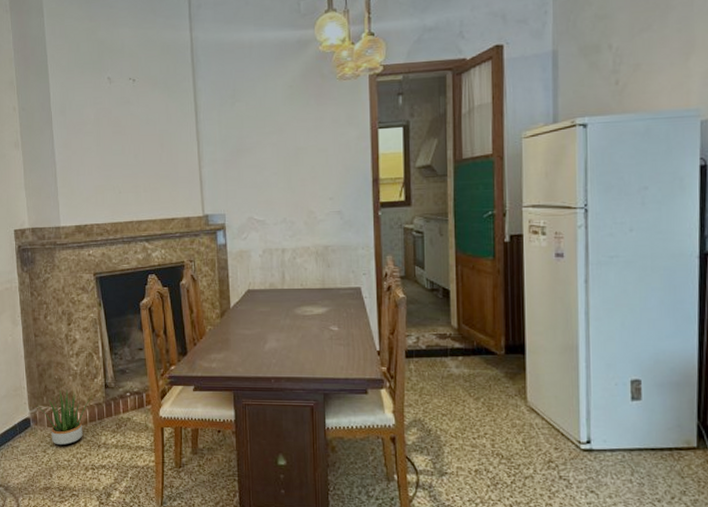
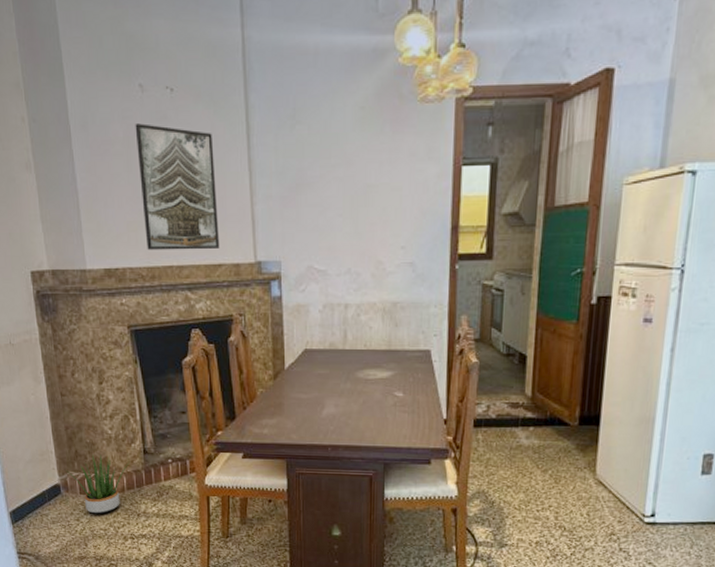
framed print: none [104,107,173,208] -> present [135,123,220,250]

